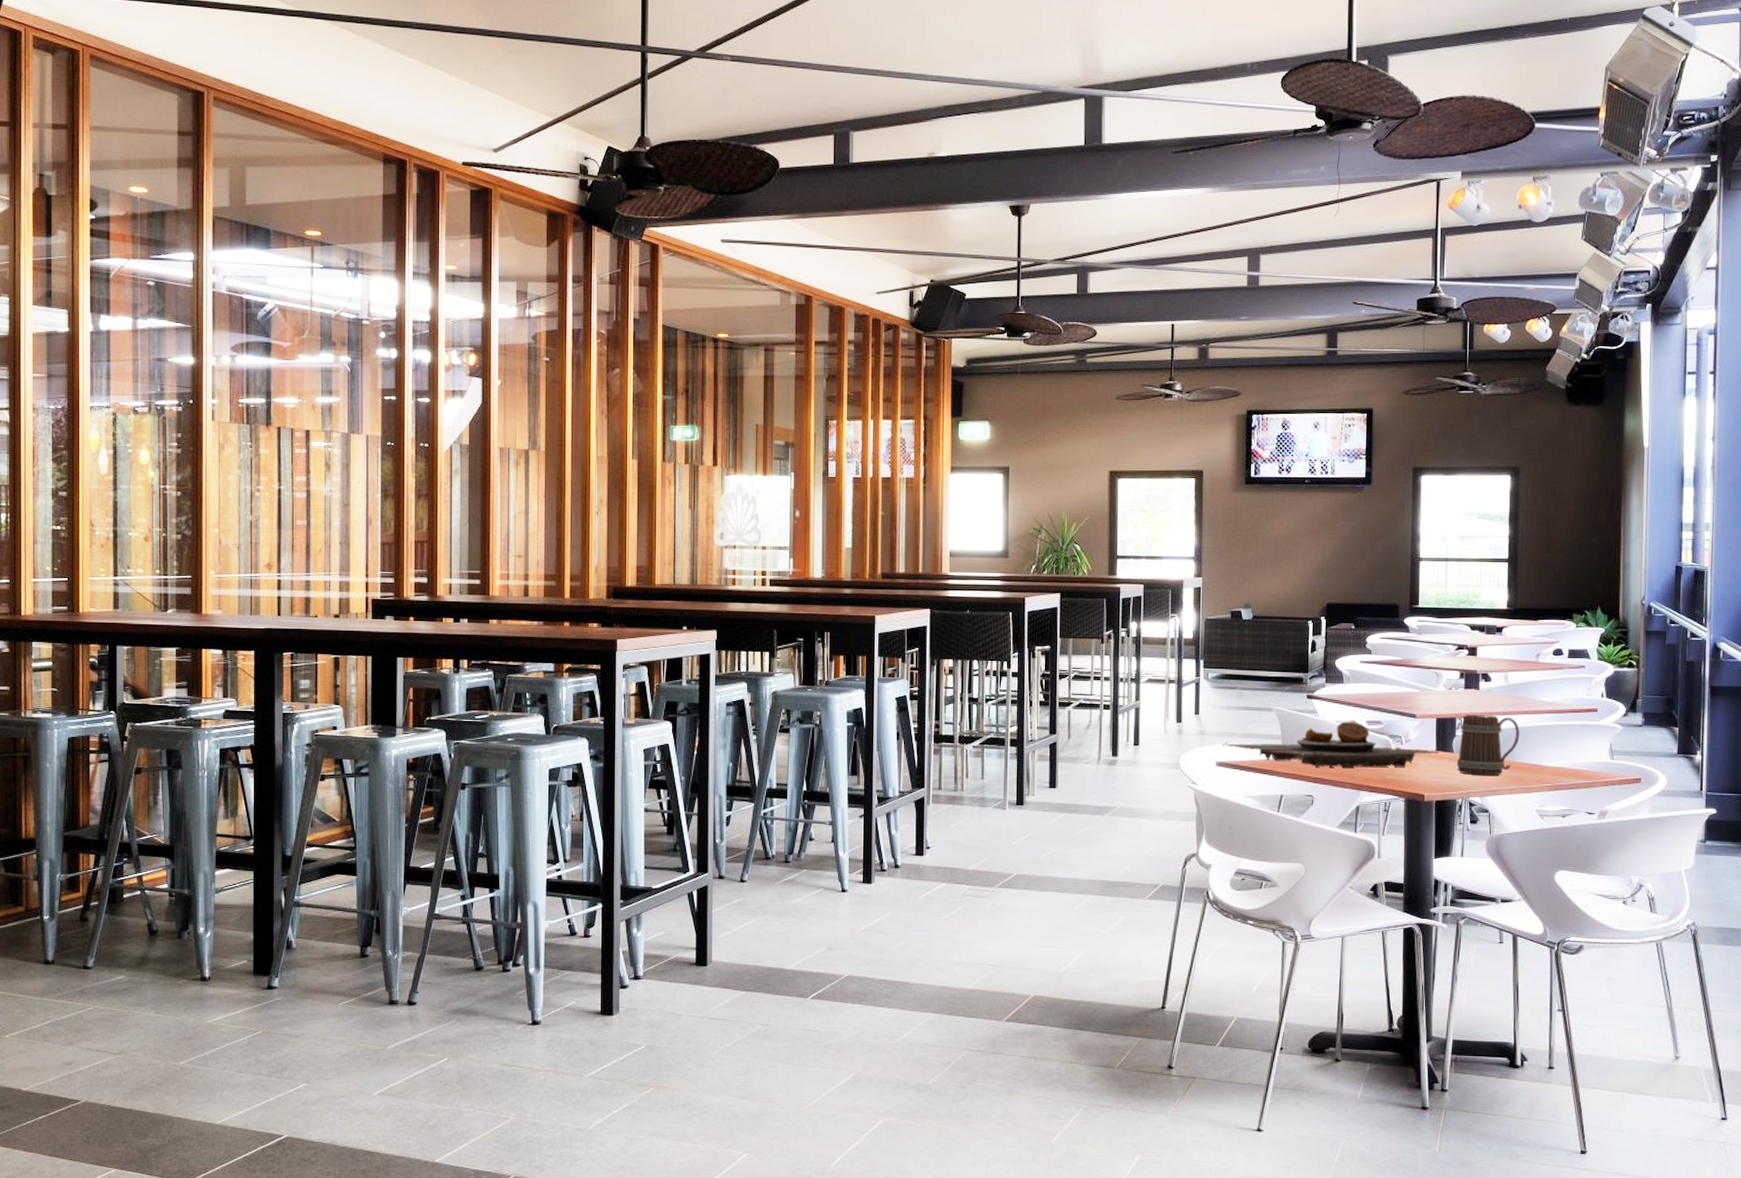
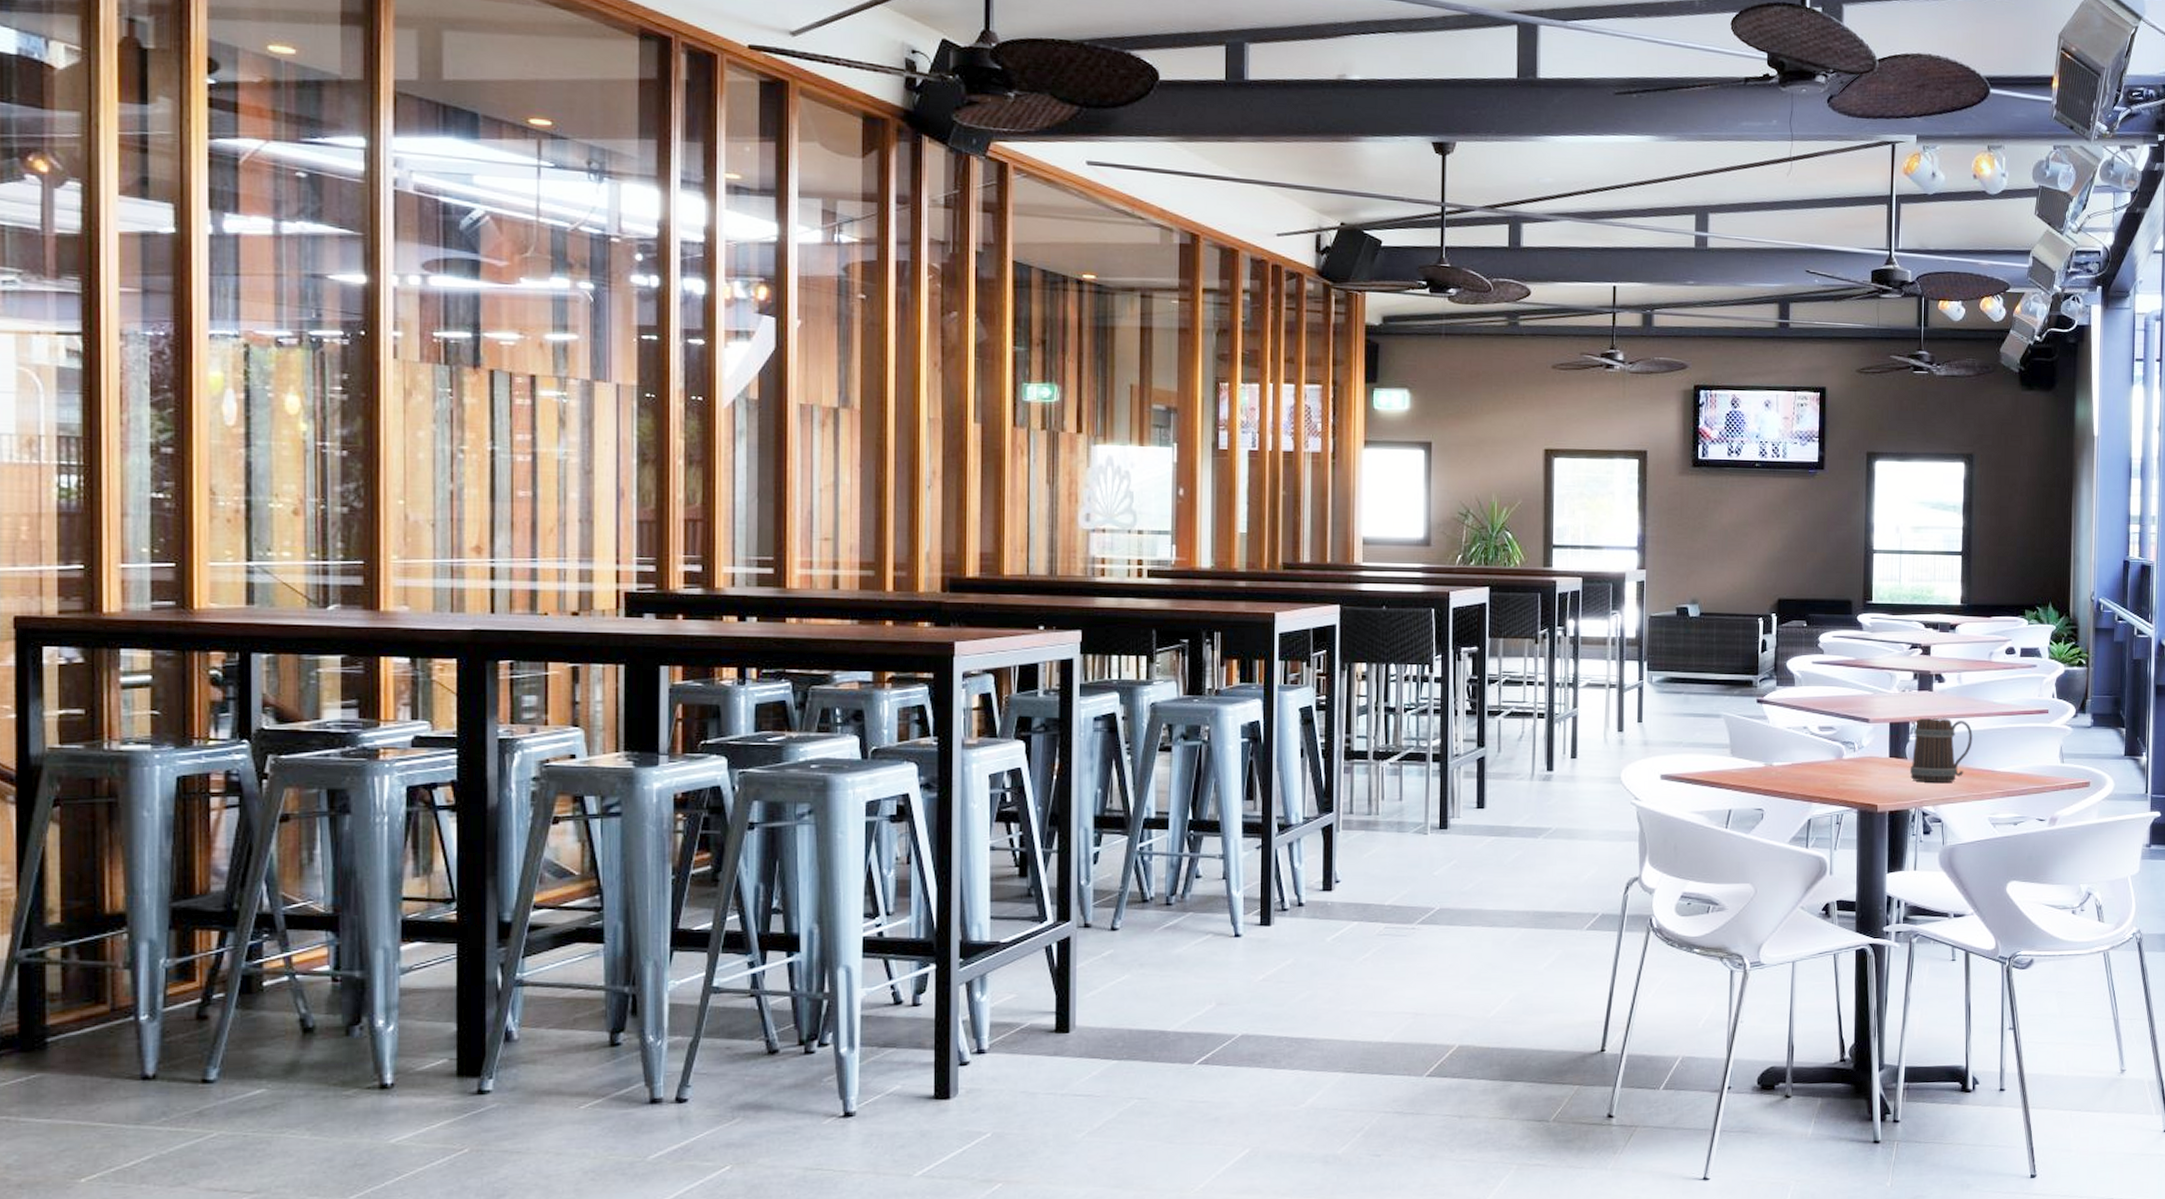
plate: present [1222,721,1440,767] -> none [1667,727,1893,778]

